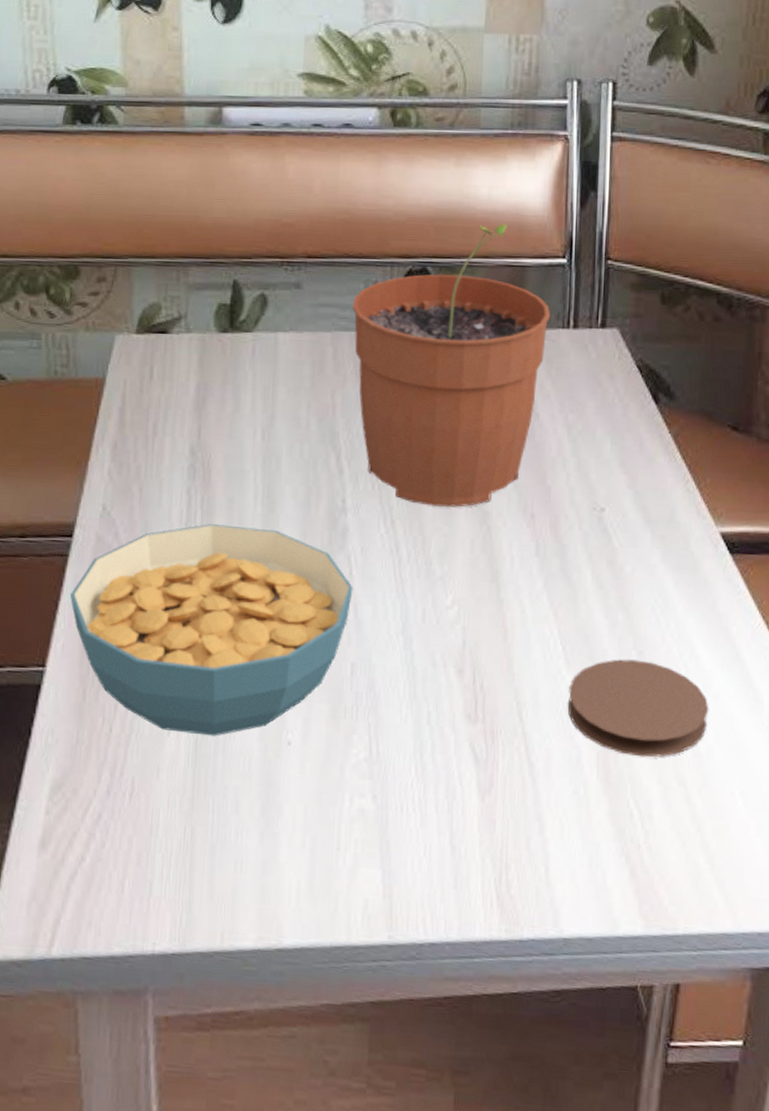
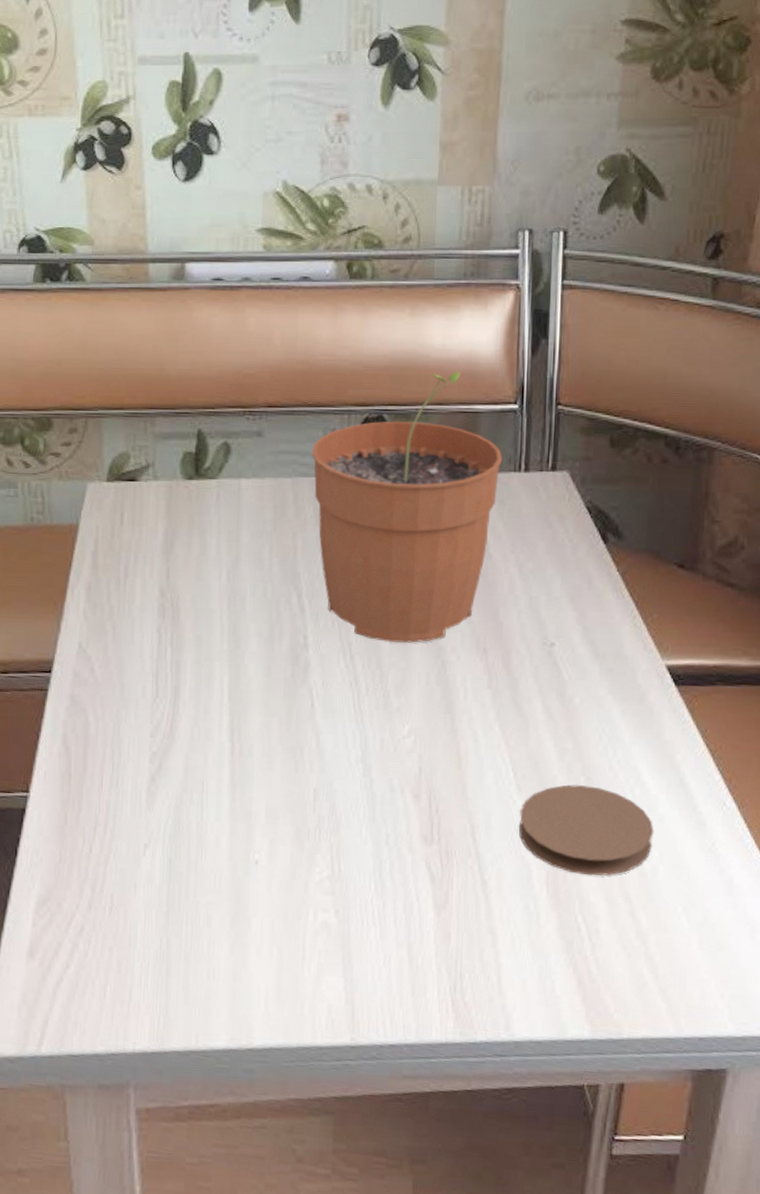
cereal bowl: present [70,524,353,736] -> none [51,660,315,856]

